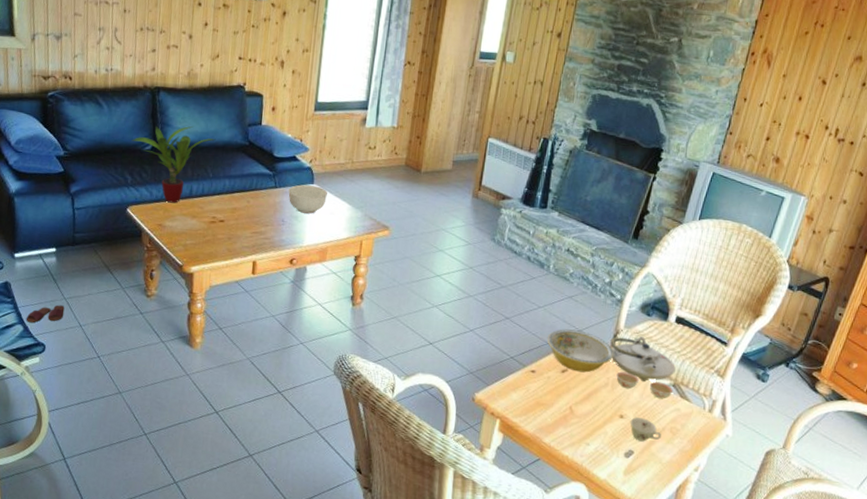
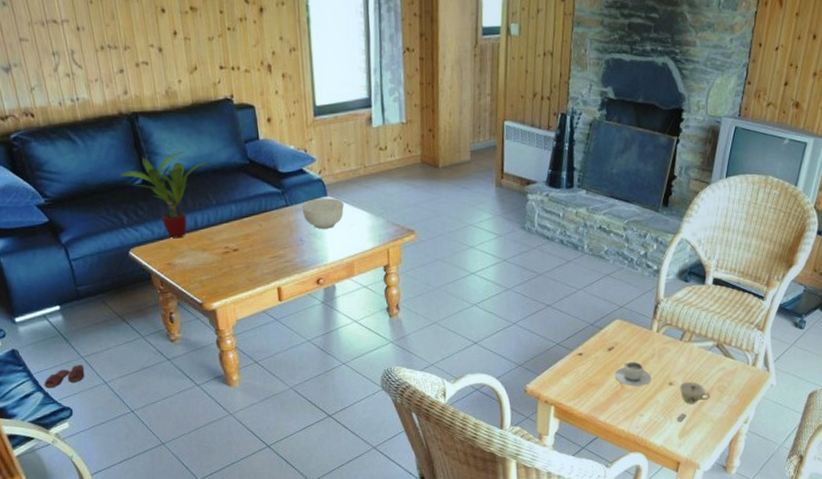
ceramic bowl: present [546,329,614,373] -> none [590,307,656,348]
teacup: none [565,387,603,414] -> present [614,361,652,387]
teapot: present [610,337,676,399] -> none [652,303,718,361]

